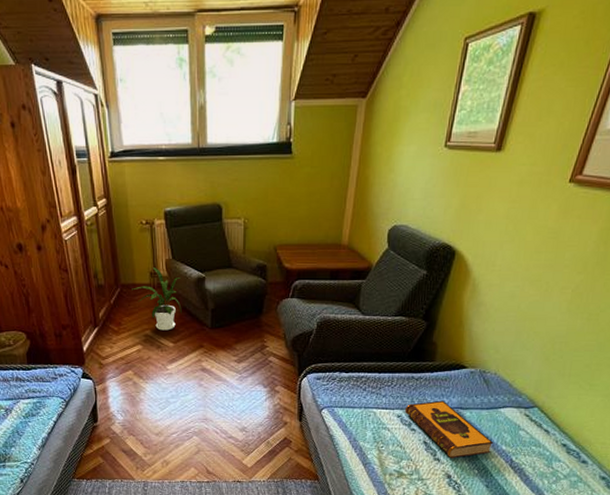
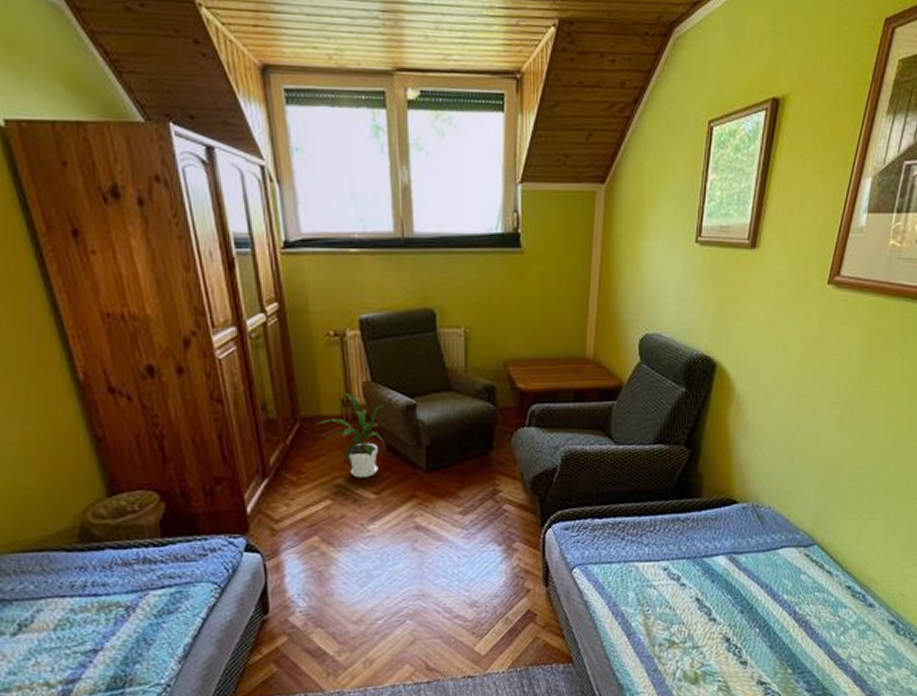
hardback book: present [405,400,494,458] -> none [672,545,774,617]

